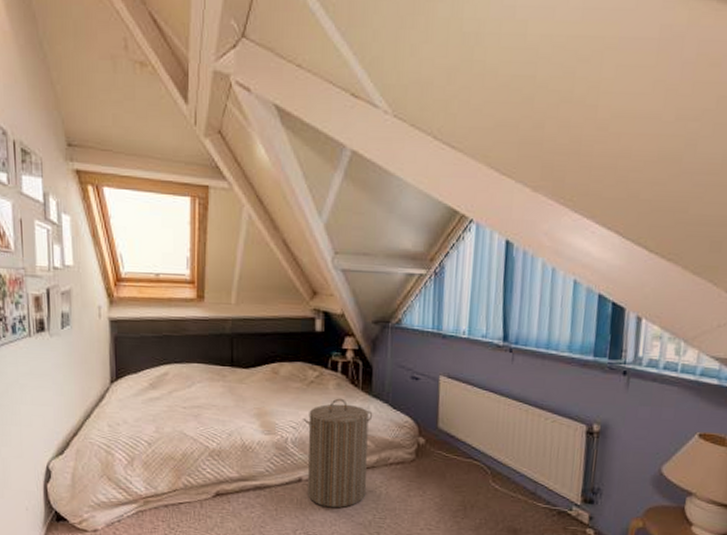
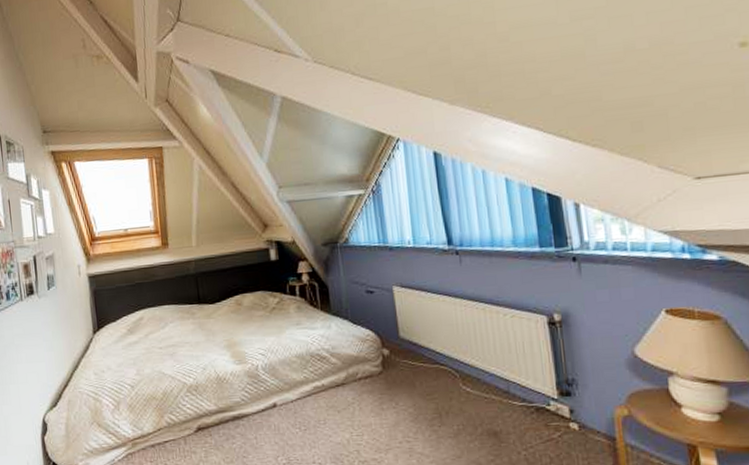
laundry hamper: present [303,398,373,508] -> none [270,320,340,430]

